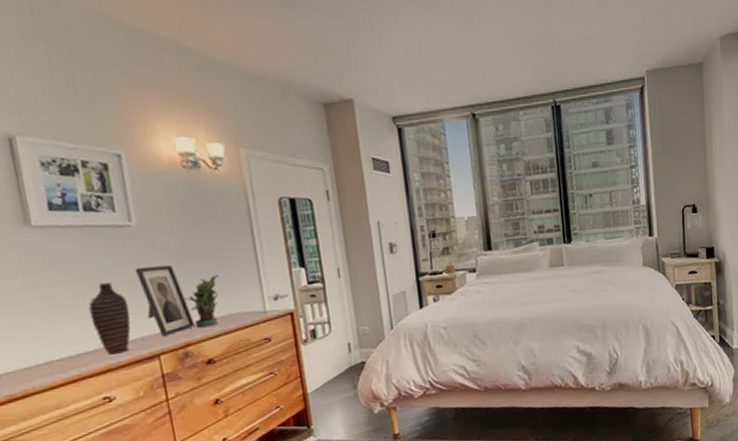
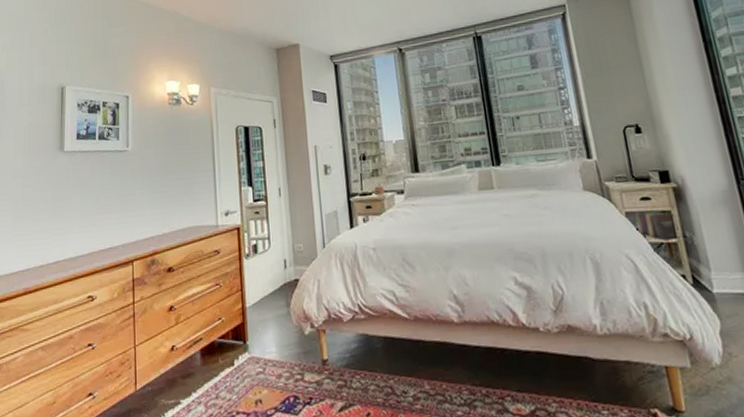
decorative vase: present [88,282,131,355] -> none [90,196,117,258]
picture frame: present [134,265,195,337] -> none [125,183,163,245]
potted plant: present [183,275,218,328] -> none [156,192,184,238]

